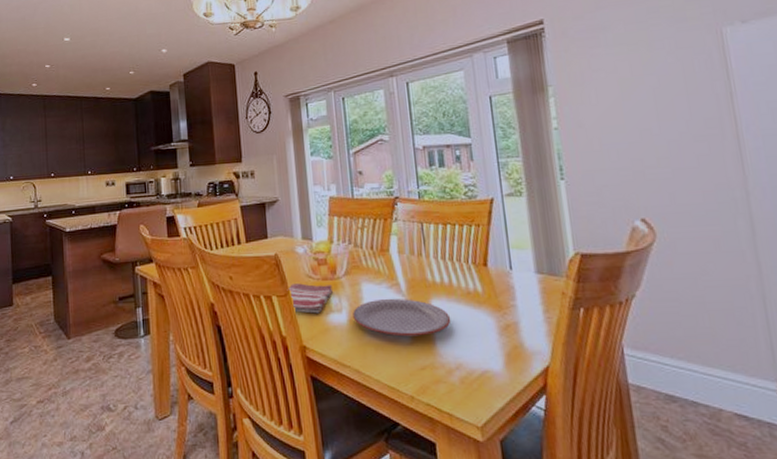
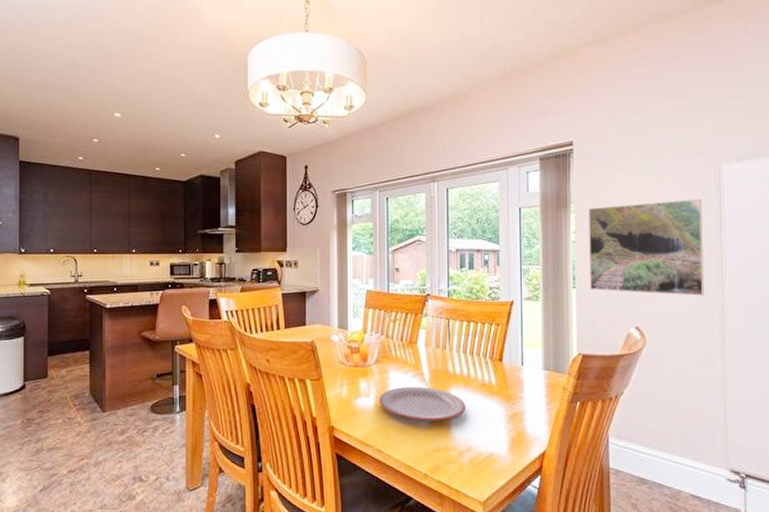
dish towel: present [287,283,333,314] -> none [320,369,362,397]
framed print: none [569,69,722,181] -> present [588,199,704,296]

